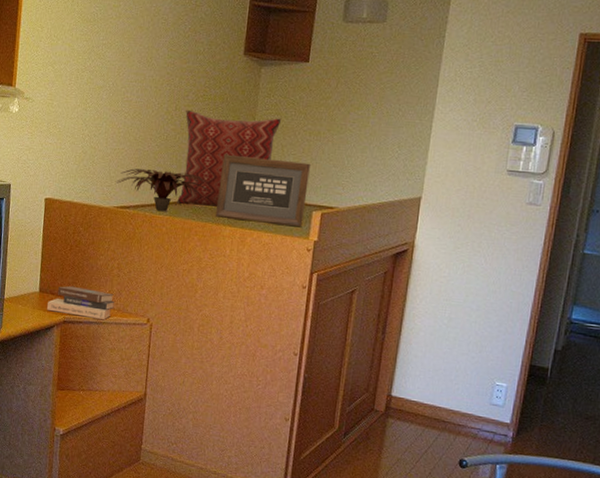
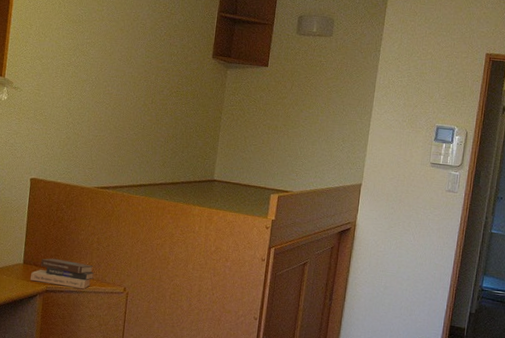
plant: present [116,168,213,211] -> none [97,153,185,192]
pillow: present [177,109,282,208] -> none [152,103,245,190]
picture frame: present [215,154,310,228] -> none [186,143,269,208]

